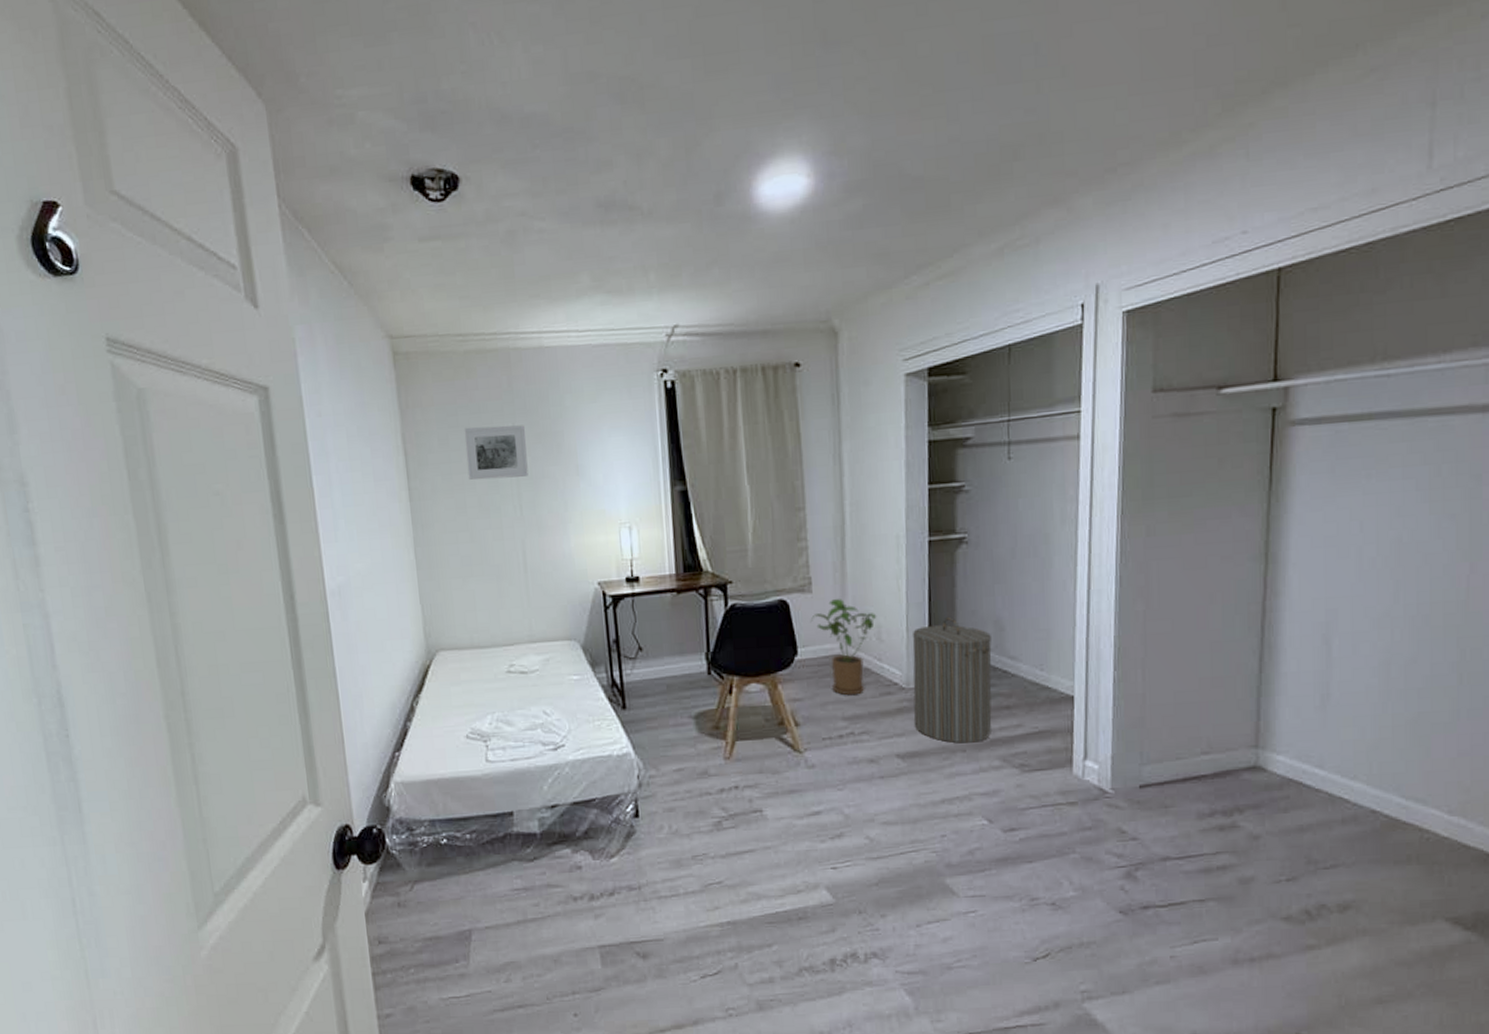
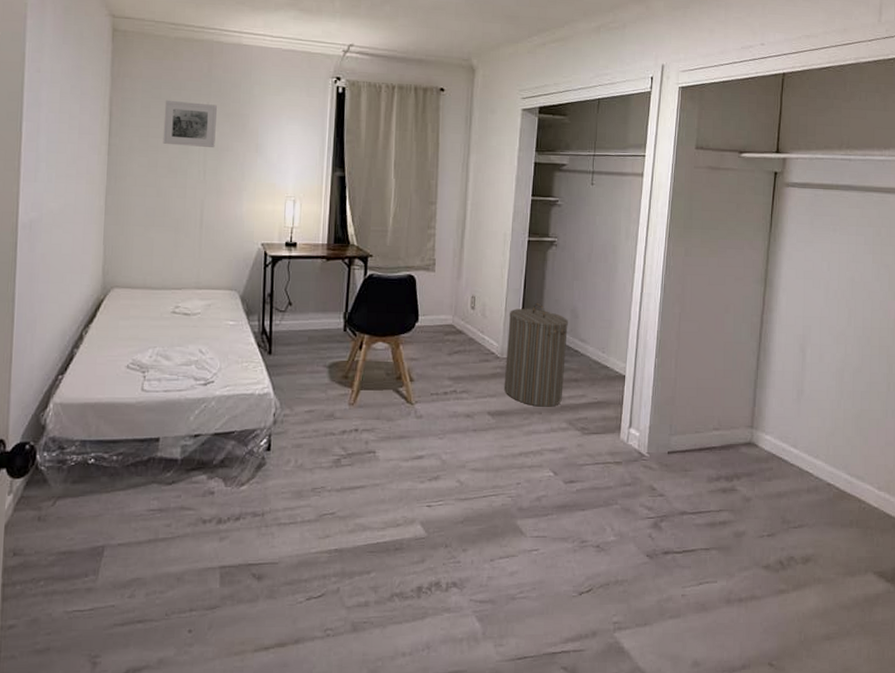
house plant: present [810,599,877,696] -> none [431,279,484,360]

